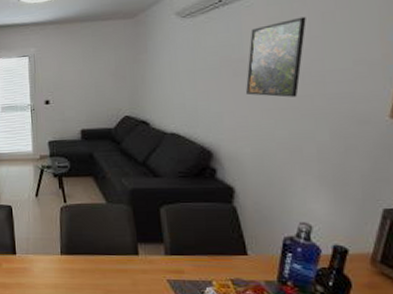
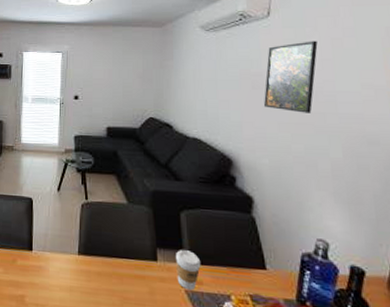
coffee cup: none [157,242,182,280] -> present [176,249,201,291]

